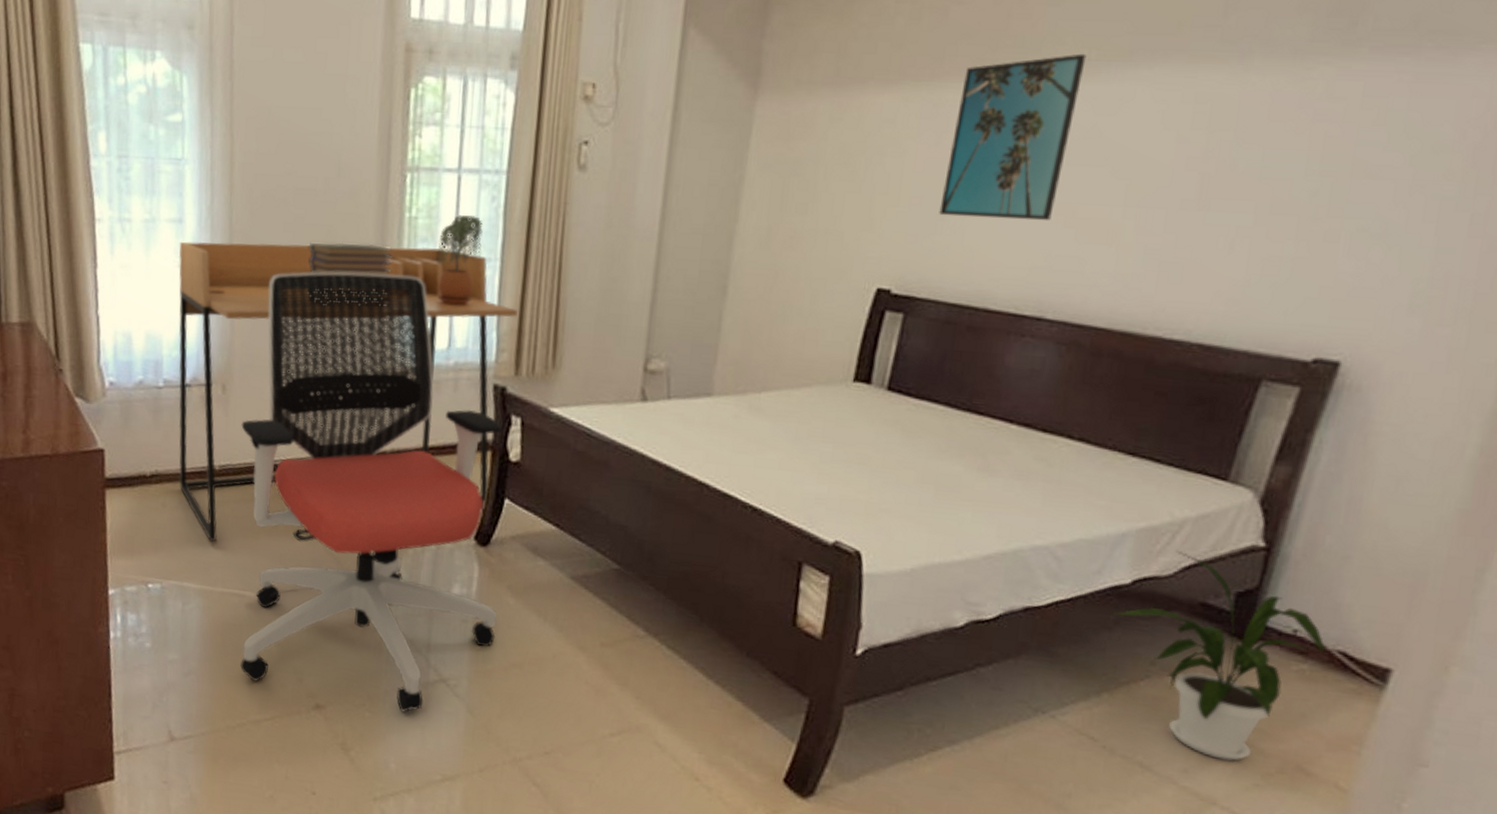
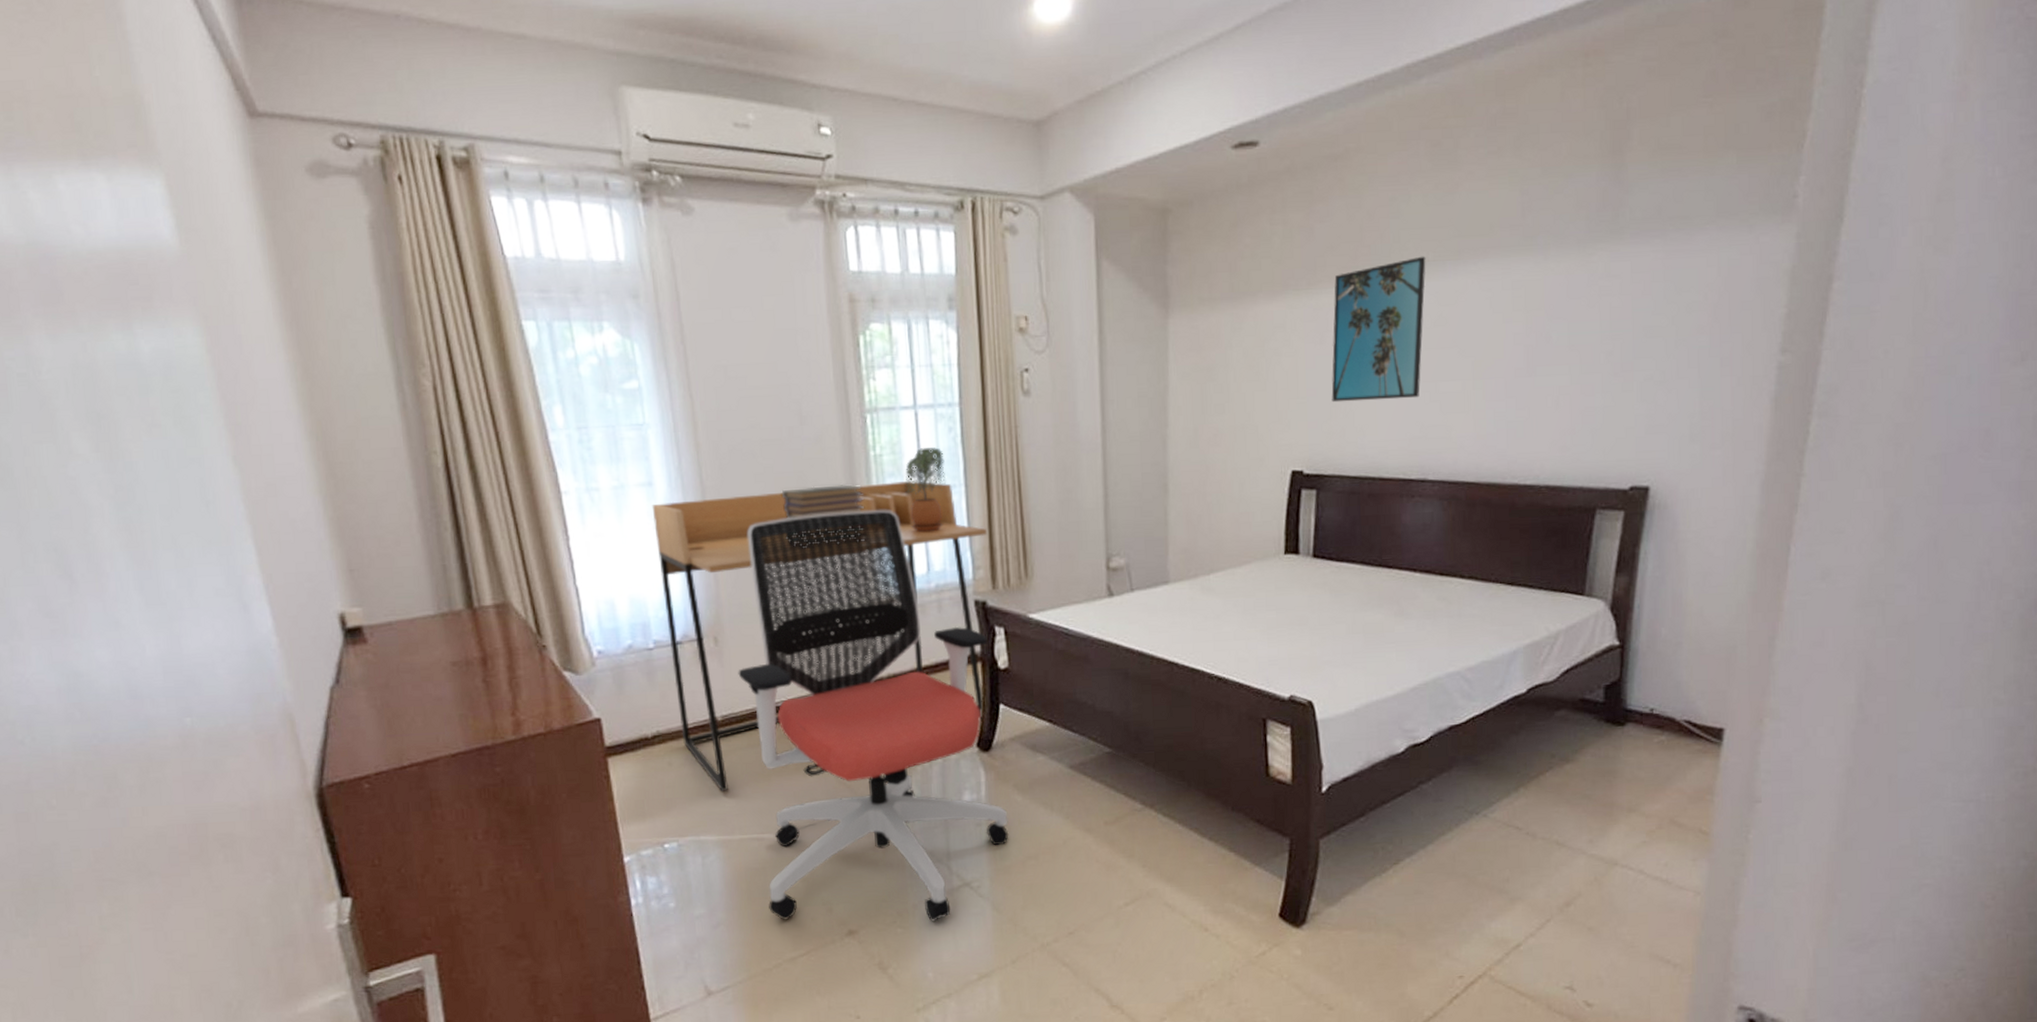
house plant: present [1112,551,1325,761] -> none [1517,659,1675,826]

